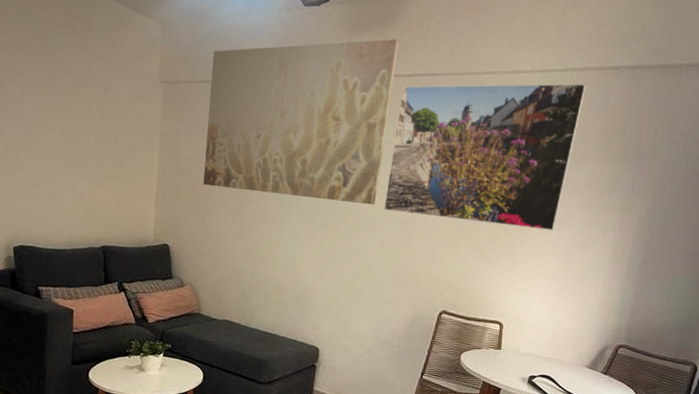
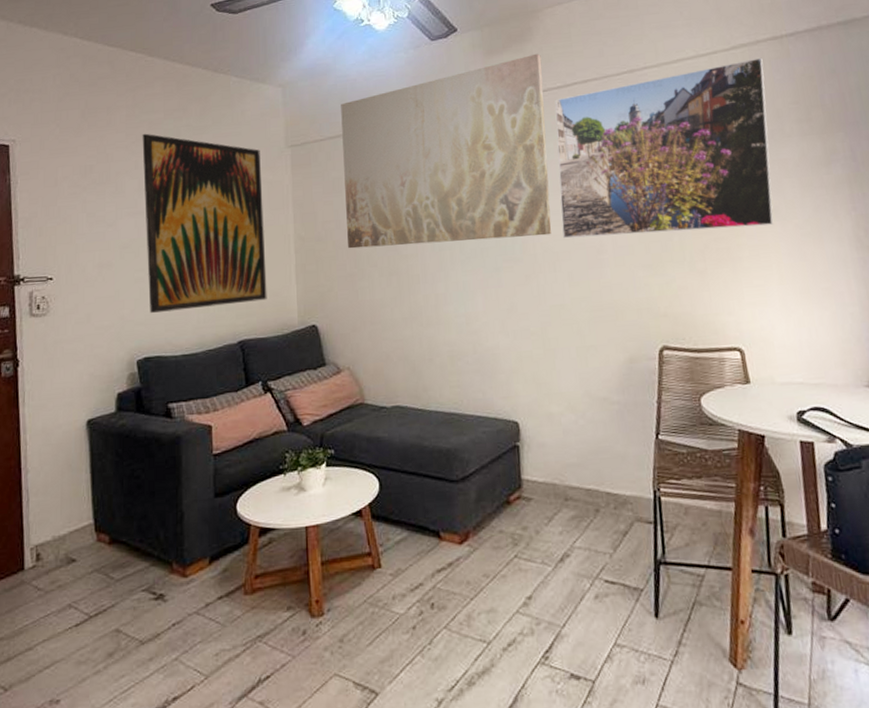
wall art: none [26,42,136,216] -> present [142,133,267,313]

